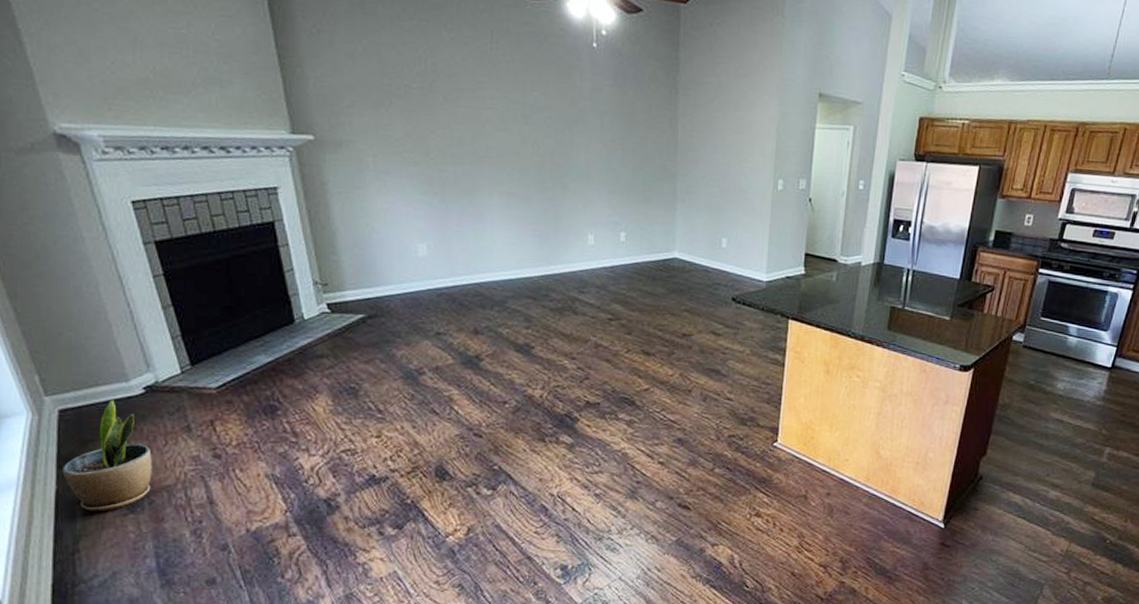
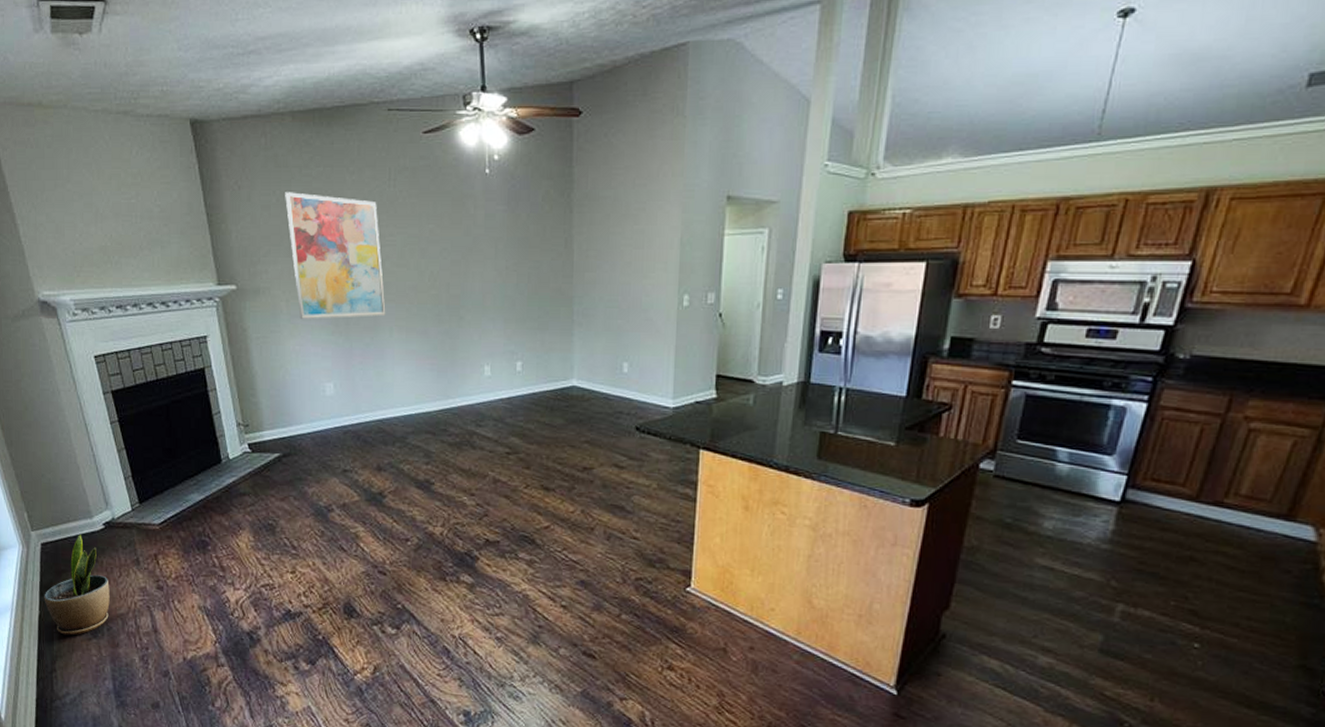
wall art: none [373,42,486,179] -> present [285,192,386,319]

